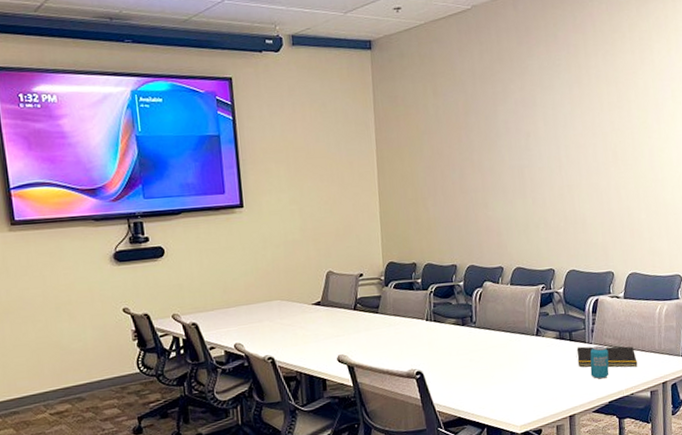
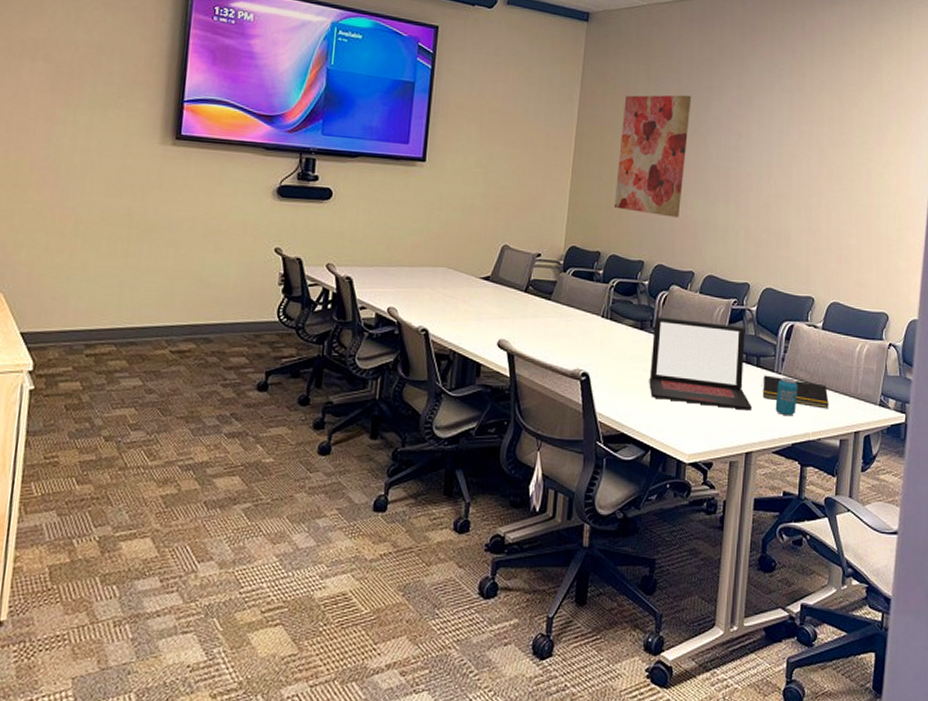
wall art: none [416,104,483,222] -> present [613,95,692,218]
laptop: none [473,308,571,383] -> present [649,317,753,410]

